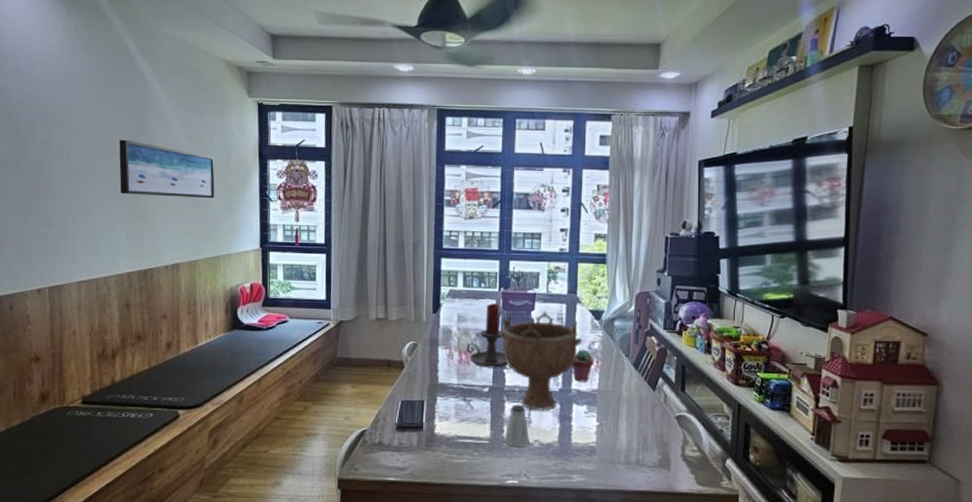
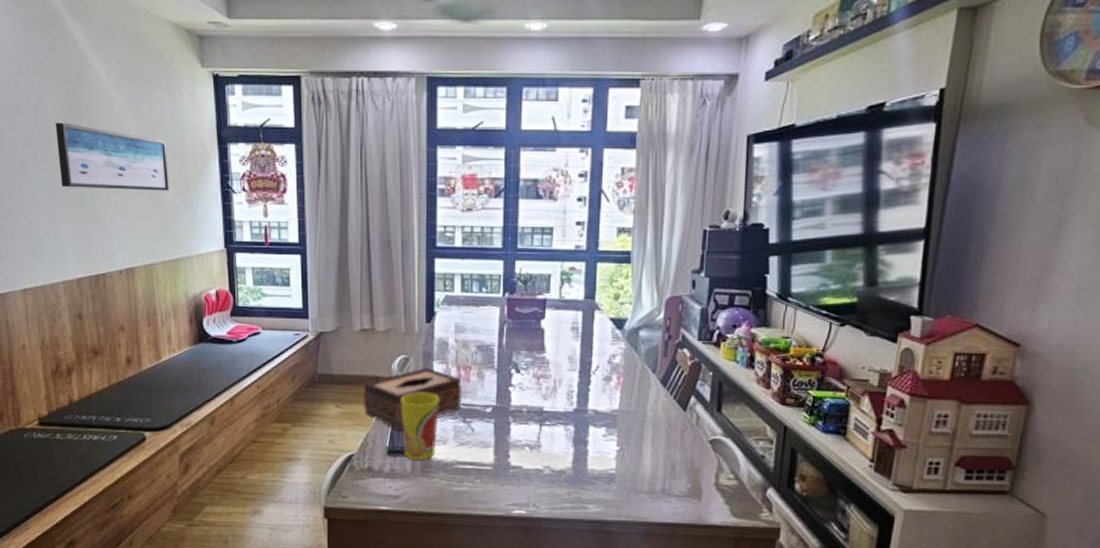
tissue box: none [376,352,463,408] -> present [363,367,462,431]
cup: none [409,374,442,435] -> present [401,392,439,461]
candle holder: present [466,303,507,368] -> none [465,311,513,386]
decorative bowl: present [499,311,583,411] -> none [504,319,601,434]
saltshaker: present [504,404,530,448] -> none [510,426,539,475]
potted succulent: present [572,349,594,382] -> none [589,363,615,401]

